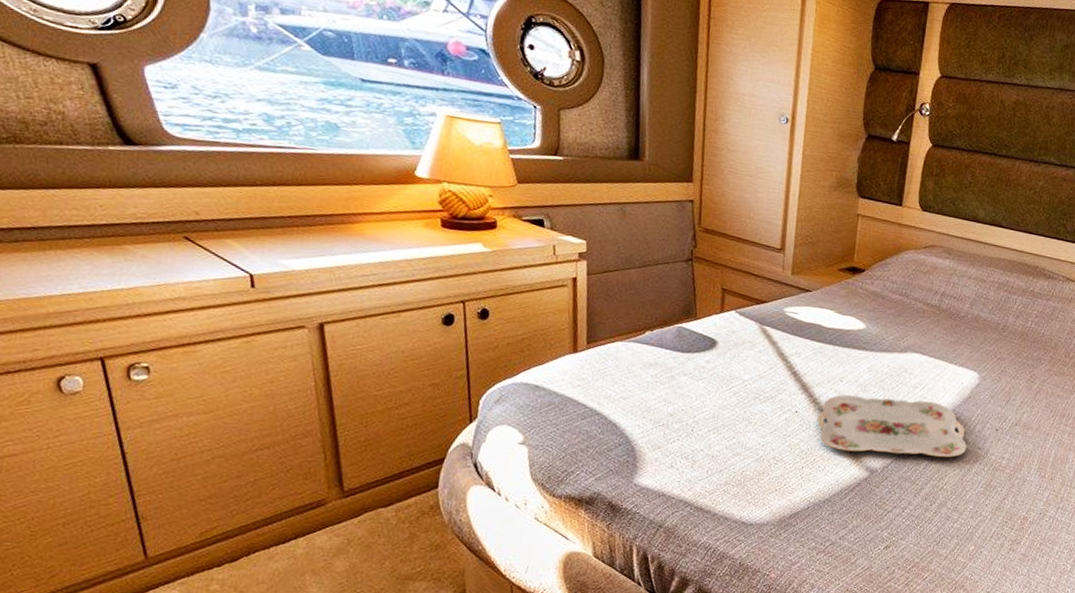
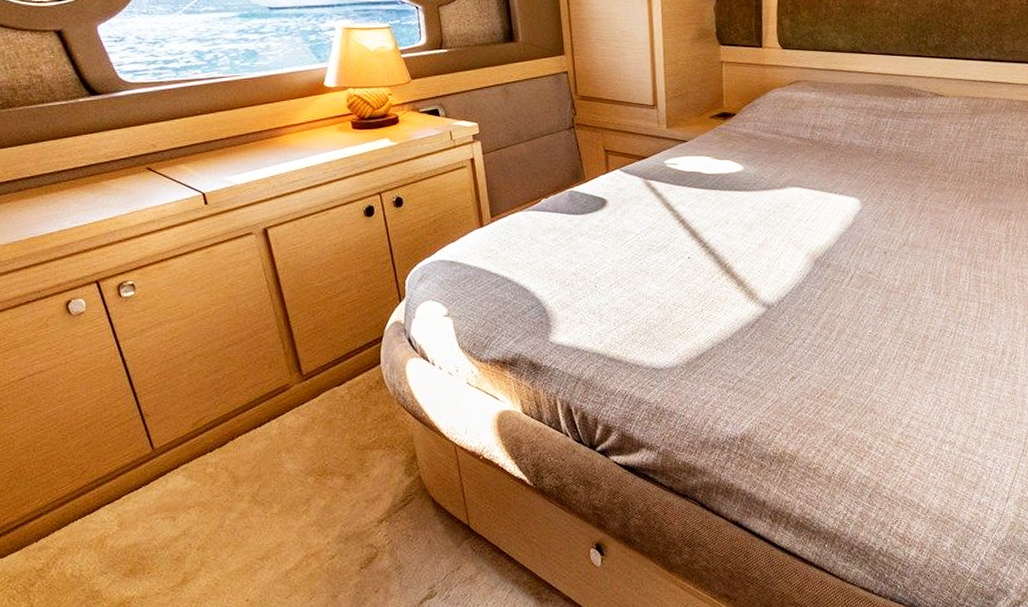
serving tray: present [816,395,967,458] -> none [709,233,857,290]

